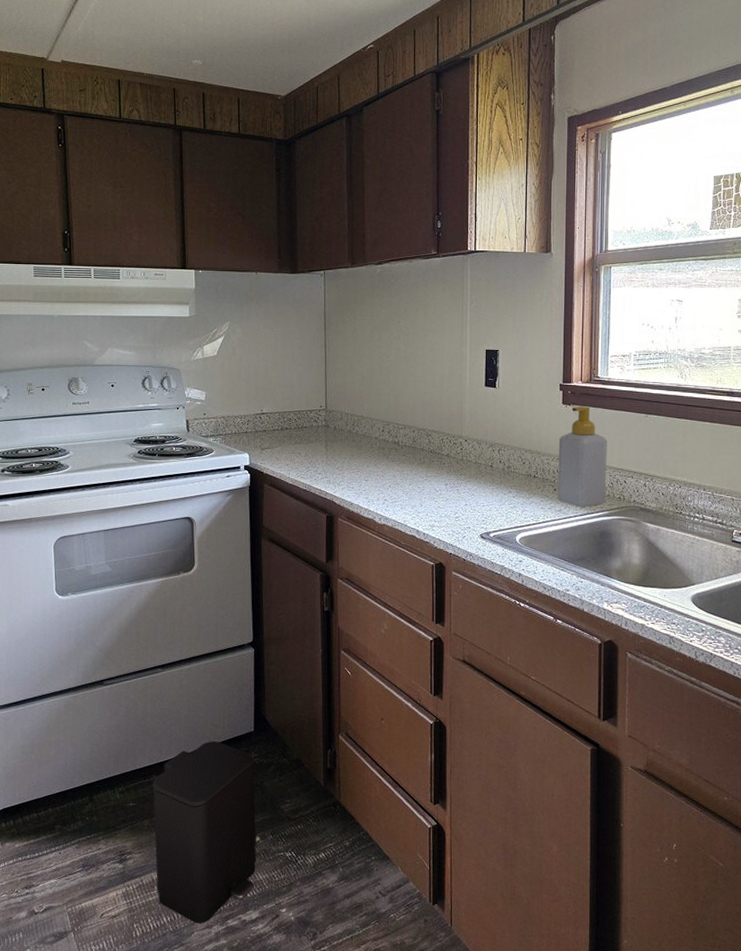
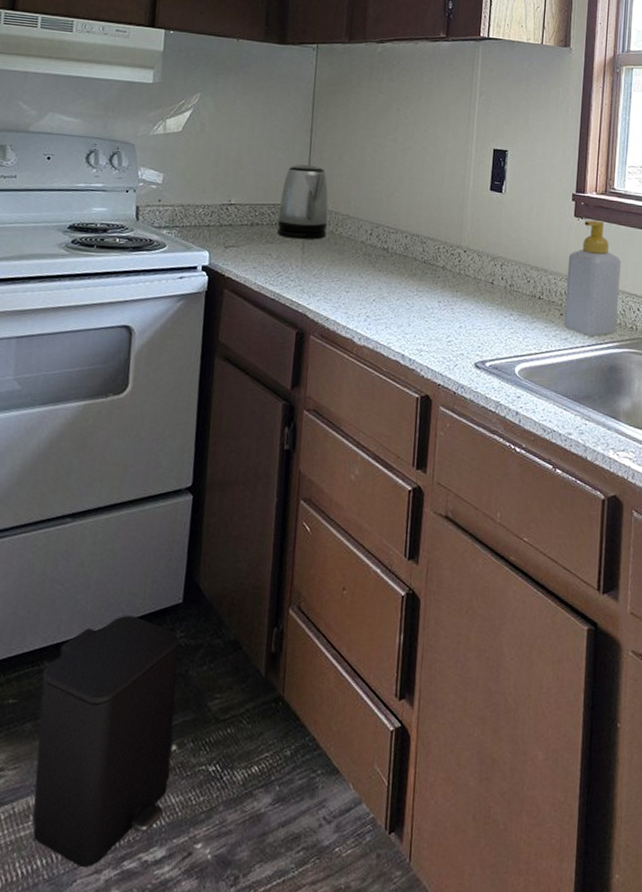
kettle: none [303,375,346,439] -> present [277,164,328,241]

